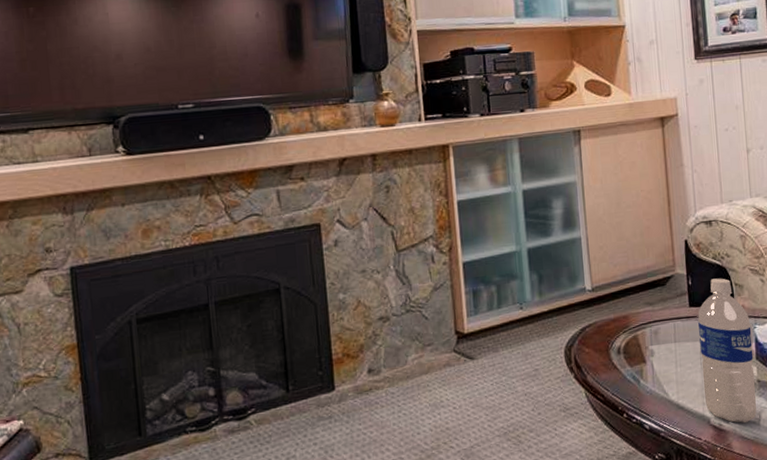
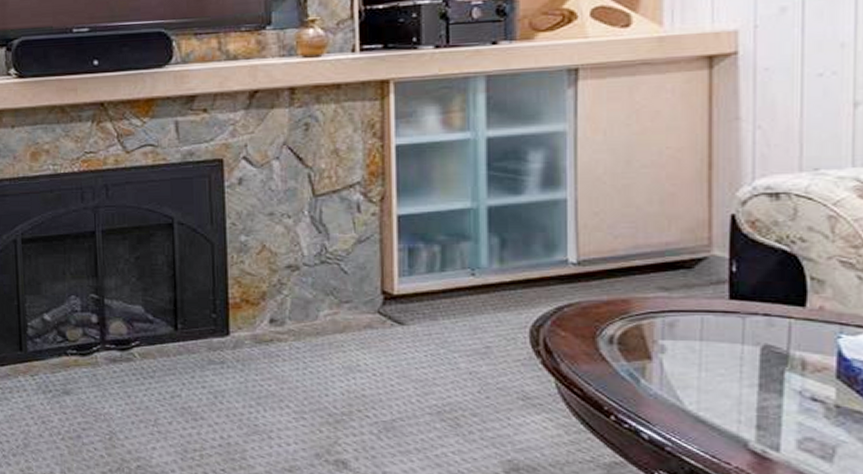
water bottle: present [698,278,757,423] -> none [741,267,832,455]

